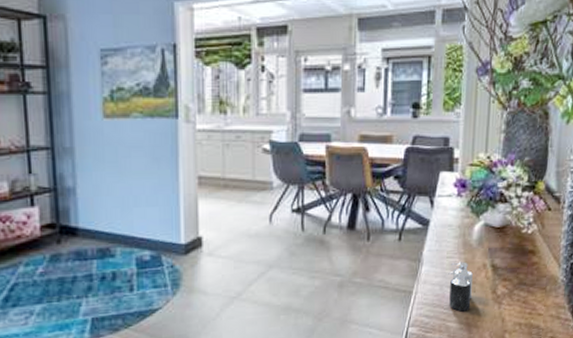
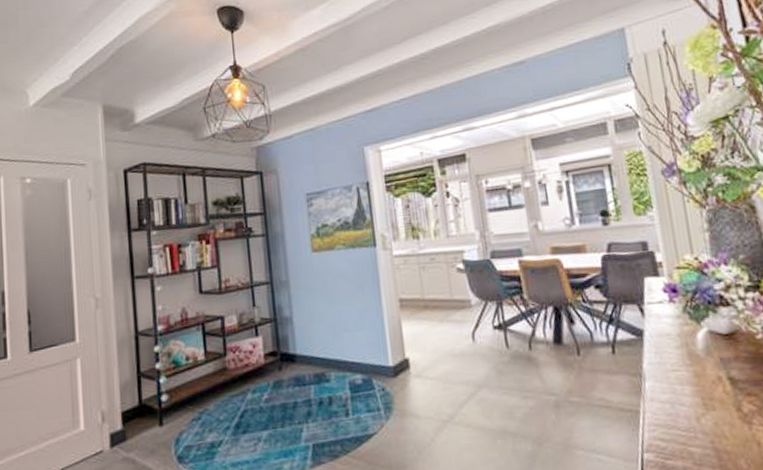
candle: present [448,262,473,312] -> none [677,375,713,434]

